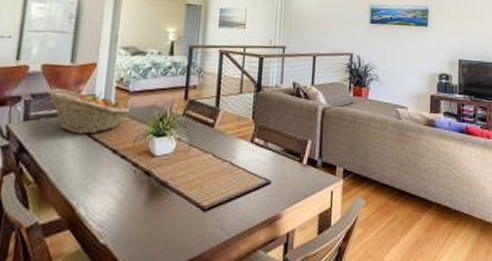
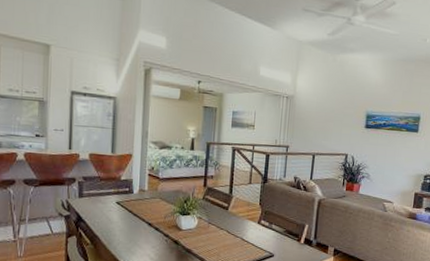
fruit basket: present [47,88,131,134] -> none [95,173,161,211]

